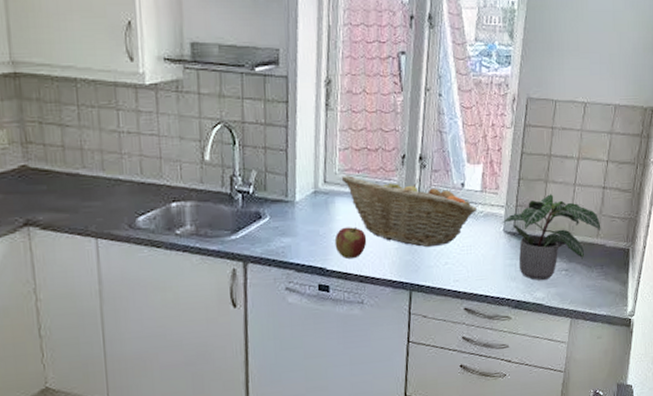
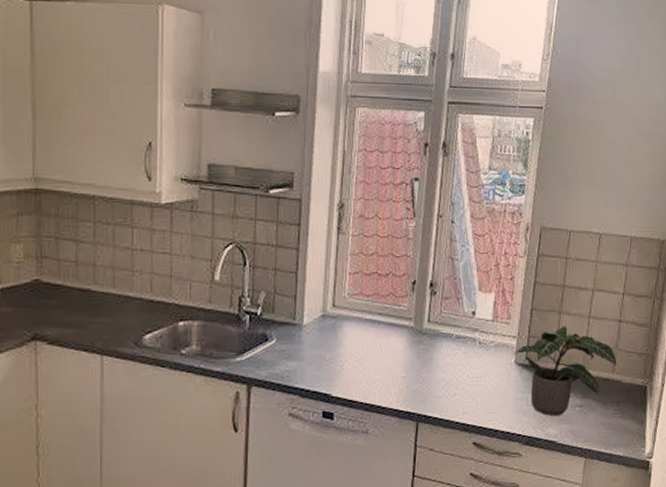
apple: present [334,226,367,259] -> none [341,352,374,385]
fruit basket: present [341,174,478,247] -> none [350,299,489,376]

